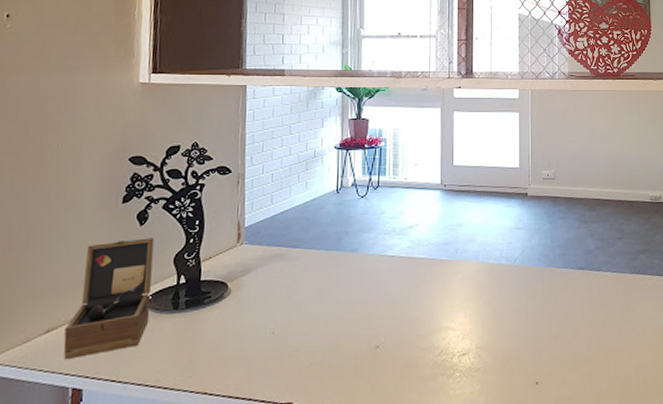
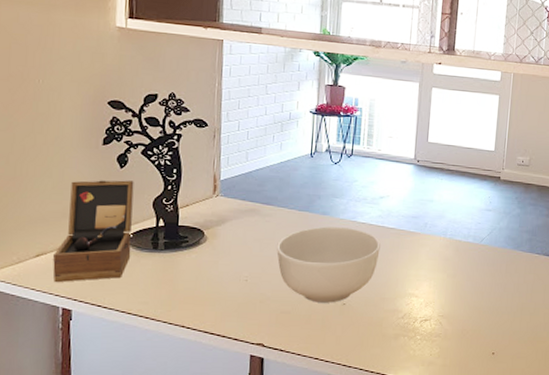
bowl: none [304,263,412,349] -> present [277,226,381,303]

